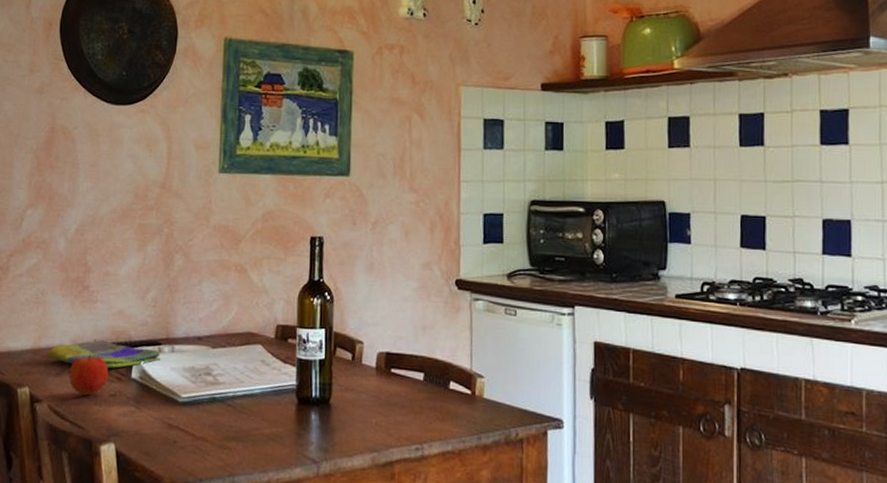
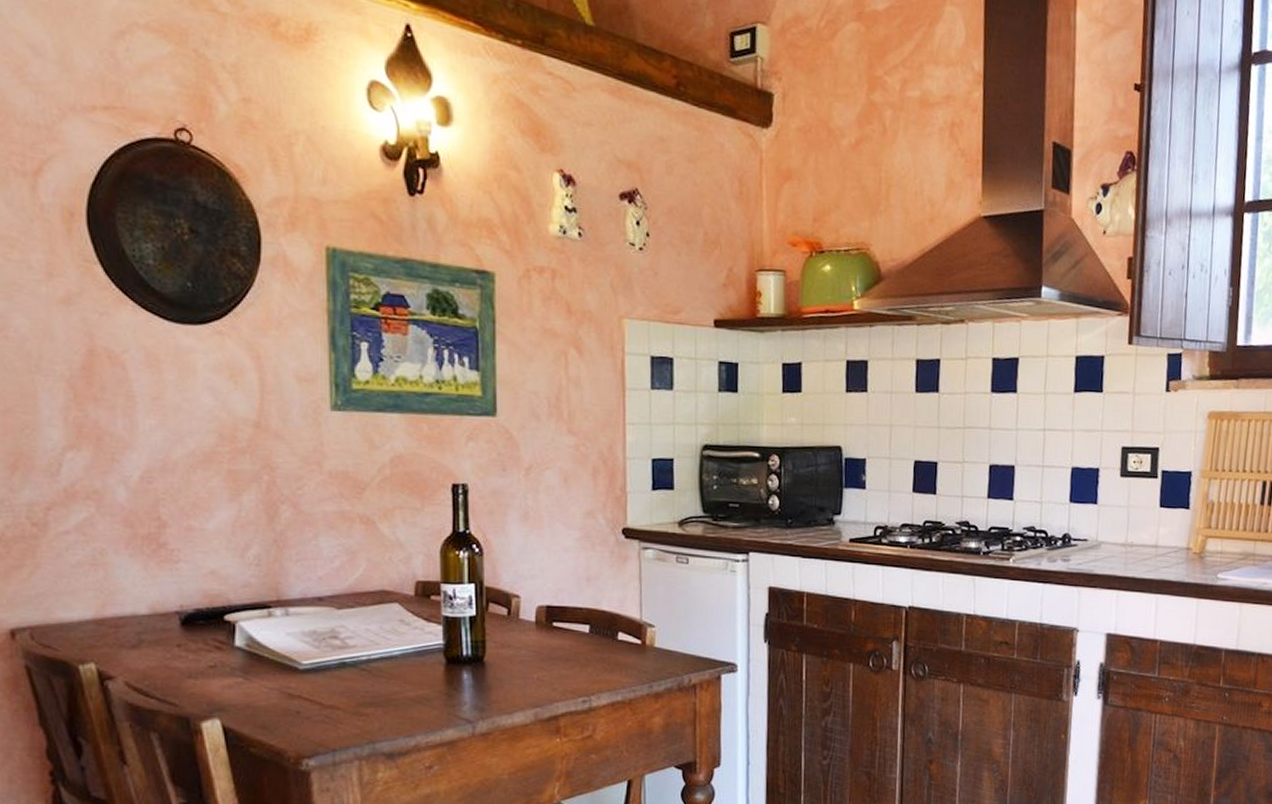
dish towel: present [47,339,161,368] -> none [116,604,271,637]
apple: present [69,354,109,396] -> none [149,622,204,669]

